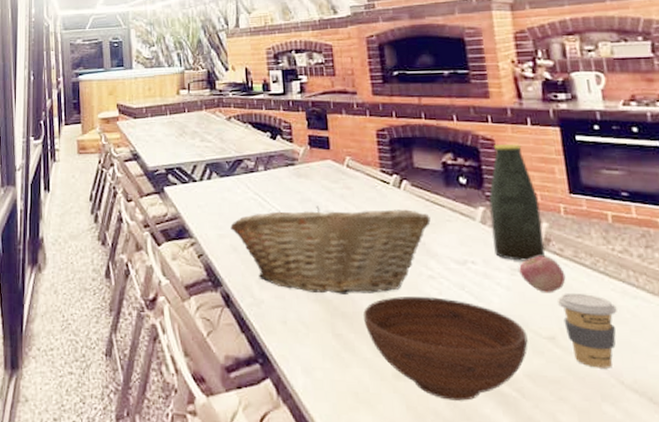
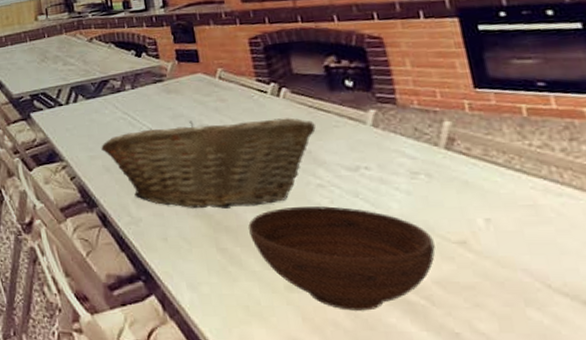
bottle: present [489,144,546,261] -> none [380,40,450,164]
apple: present [519,256,566,294] -> none [419,156,476,196]
coffee cup: present [558,292,617,368] -> none [467,193,539,272]

